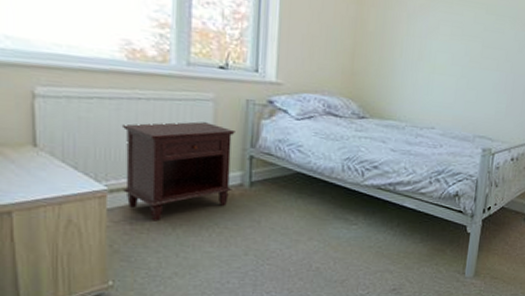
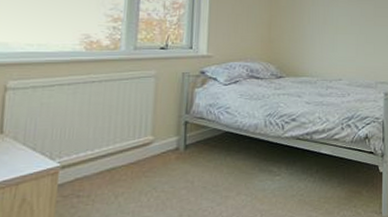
nightstand: present [121,121,235,222] -> none [74,96,173,192]

